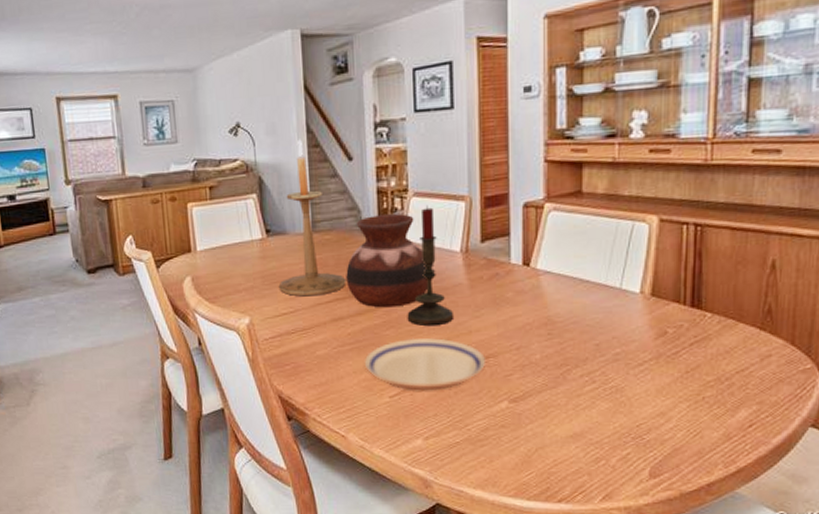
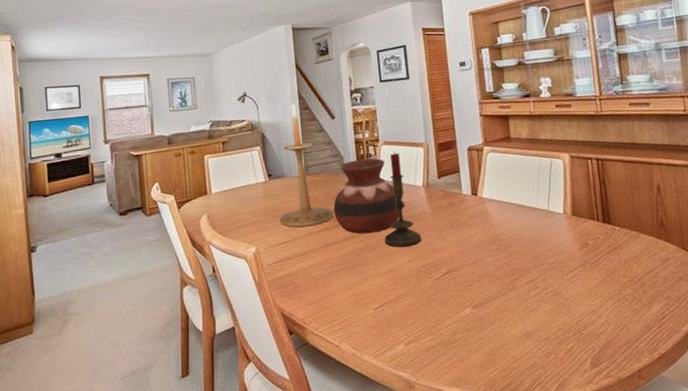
plate: present [365,338,485,391] -> none [352,257,450,303]

